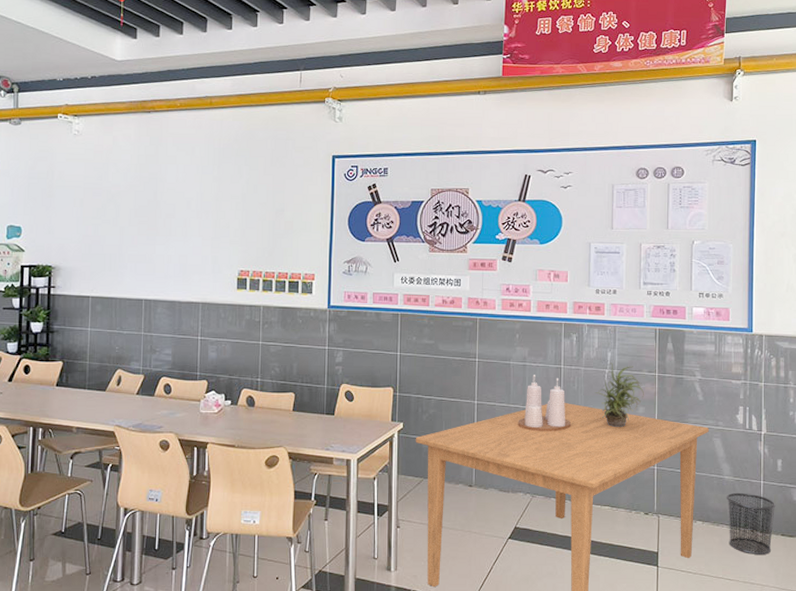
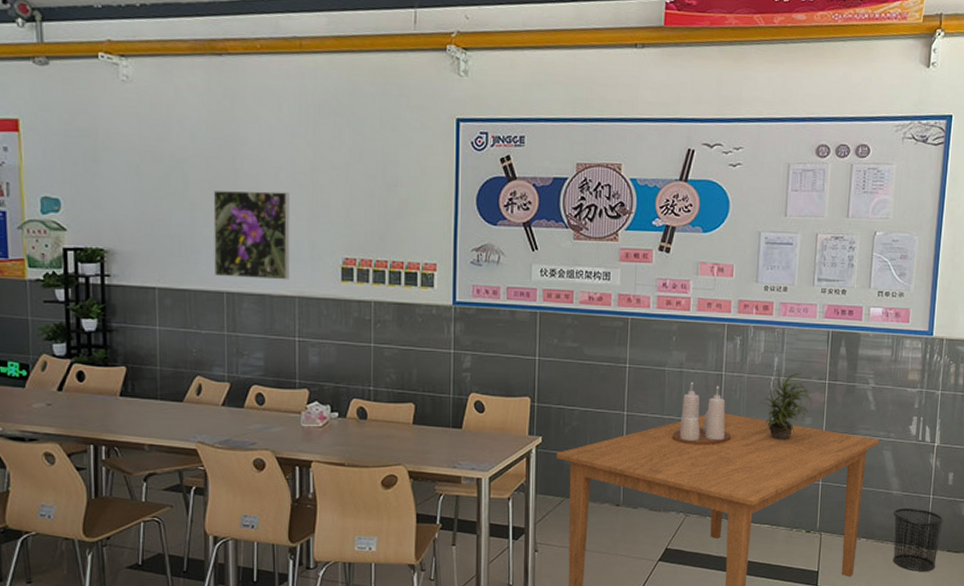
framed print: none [136,217,198,289] -> present [213,190,290,280]

